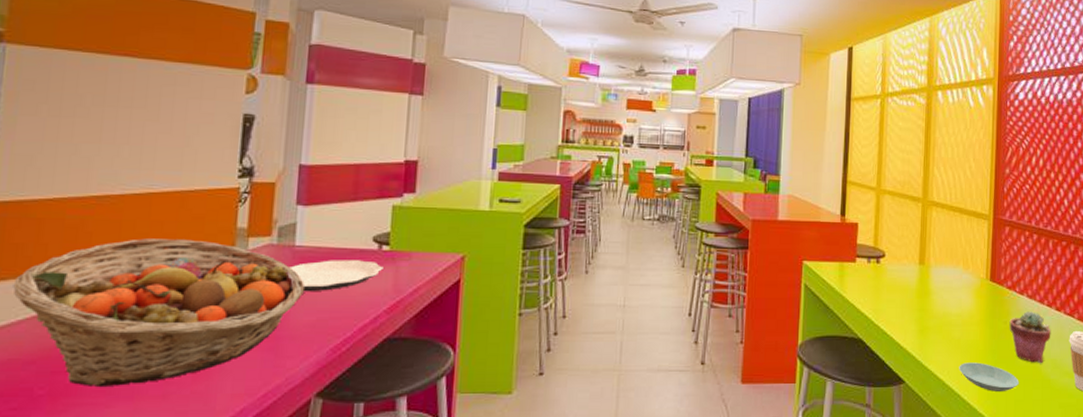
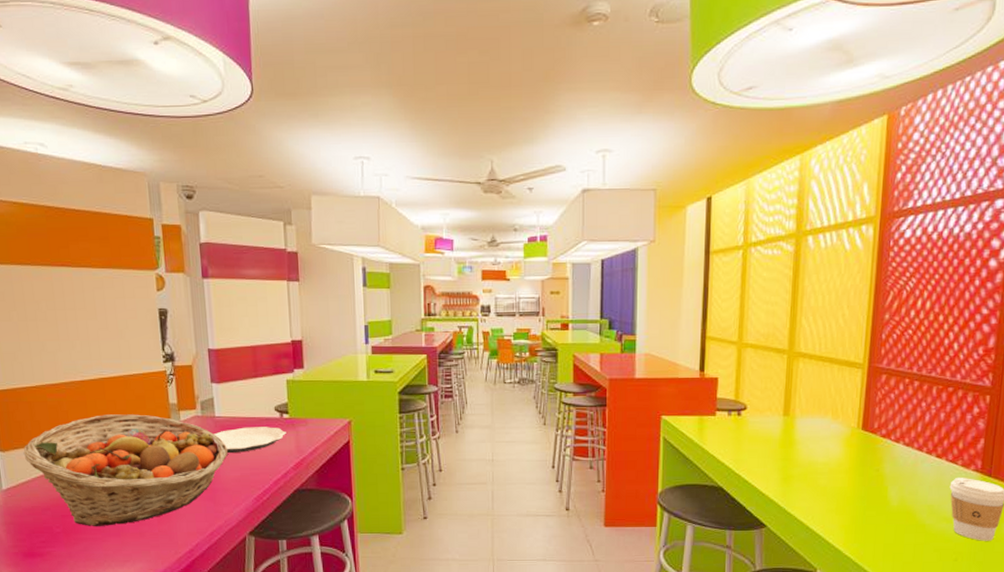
saucer: present [959,362,1019,391] -> none [824,508,890,535]
potted succulent: present [1009,312,1051,364] -> none [881,459,930,510]

